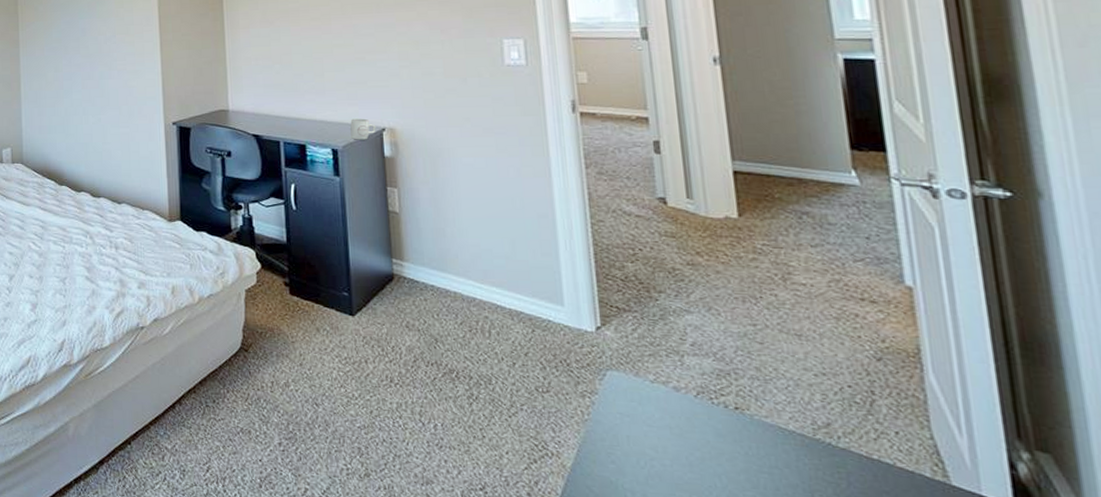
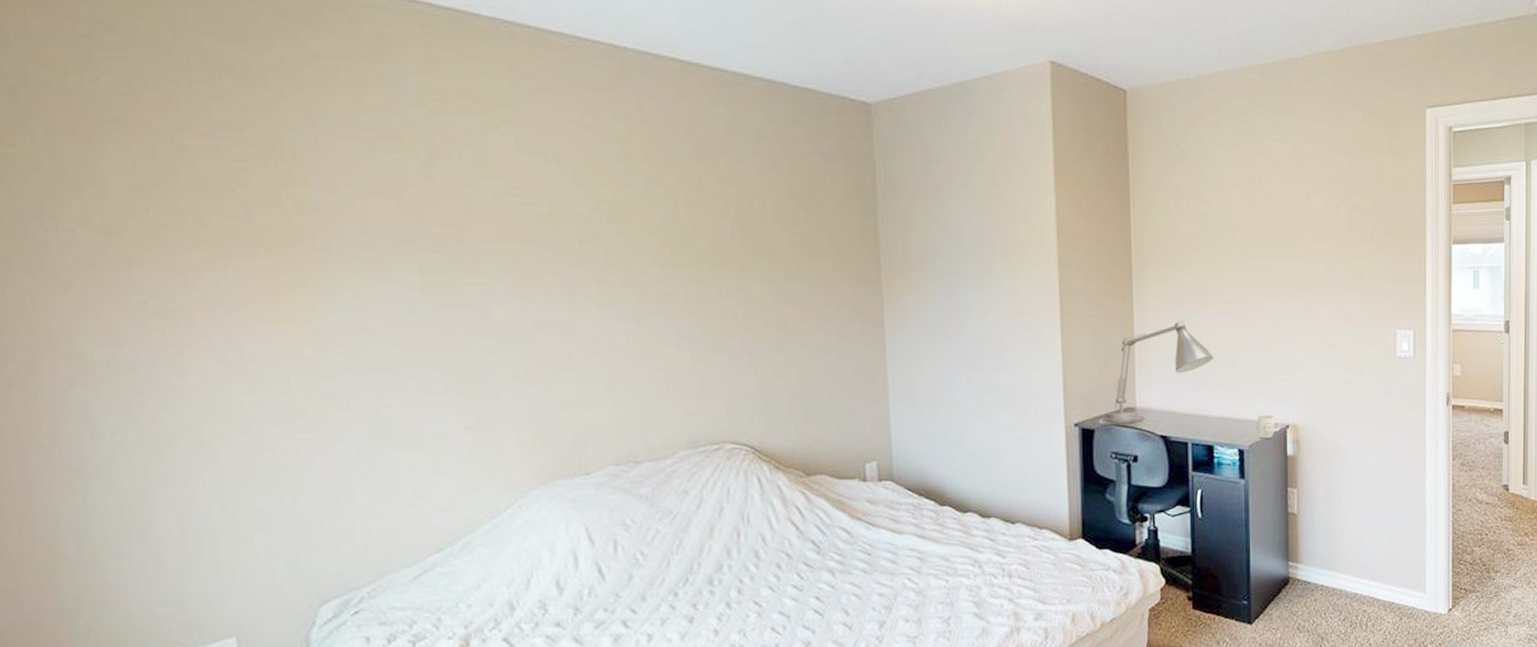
desk lamp: none [194,36,303,124] -> present [1099,321,1214,425]

